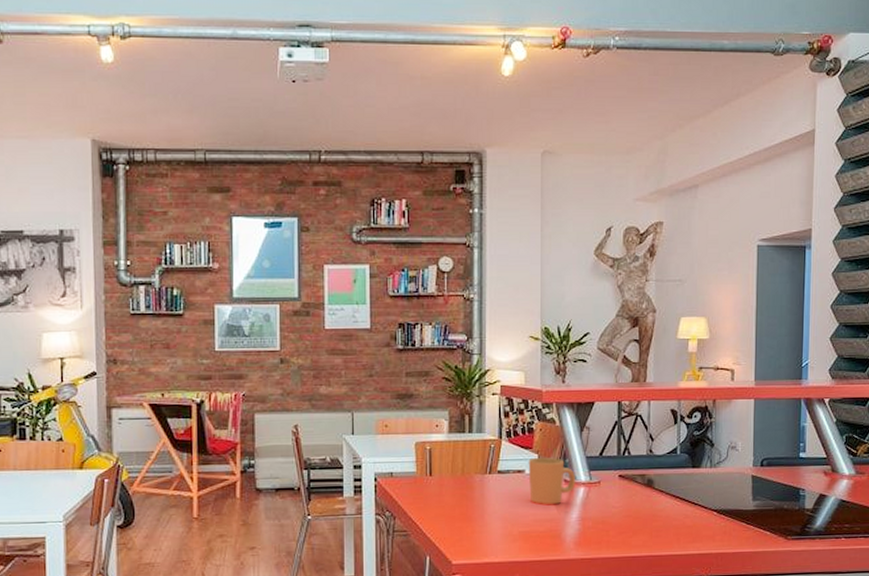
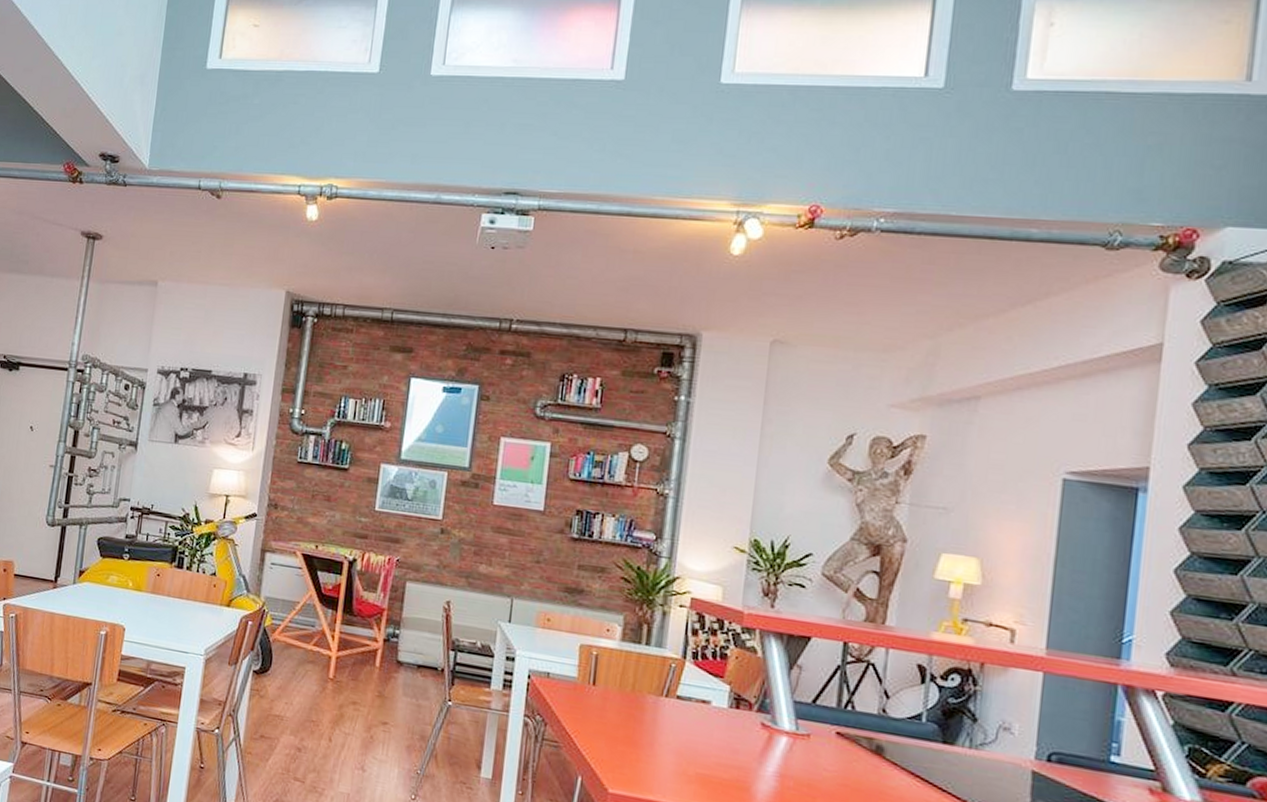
mug: present [528,458,576,505] -> none [714,689,778,751]

